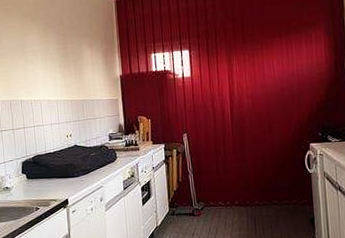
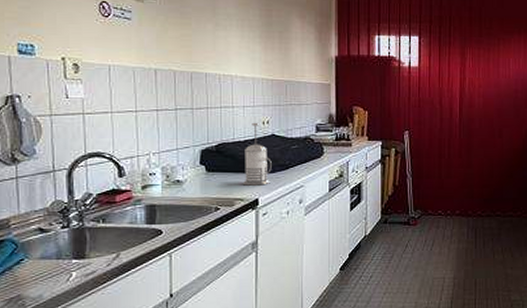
french press: none [54,136,77,189] -> present [242,122,272,186]

